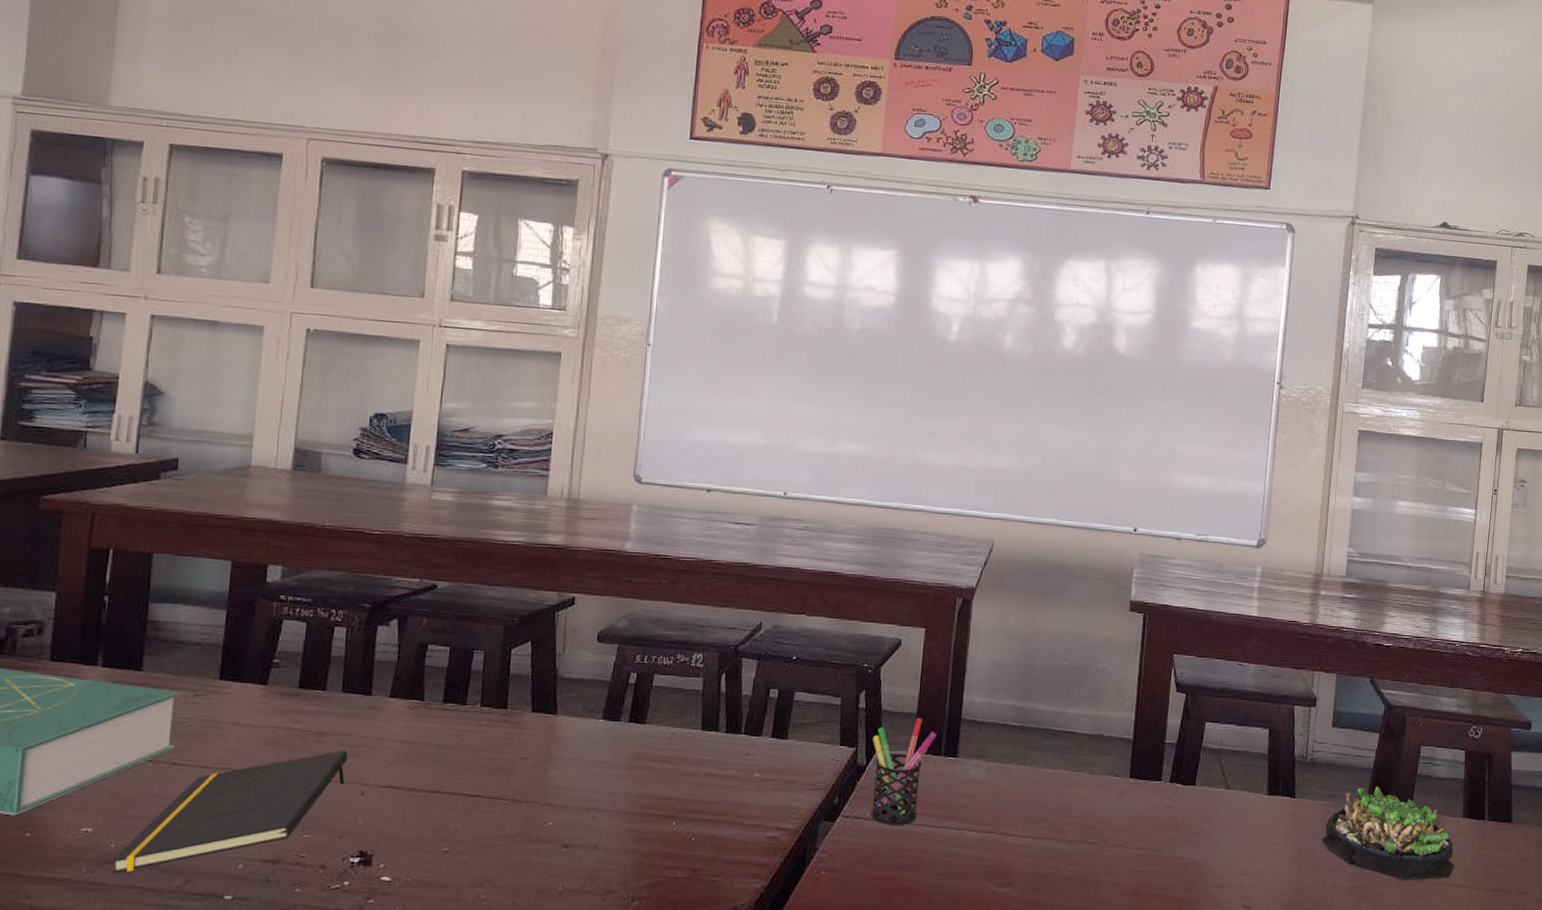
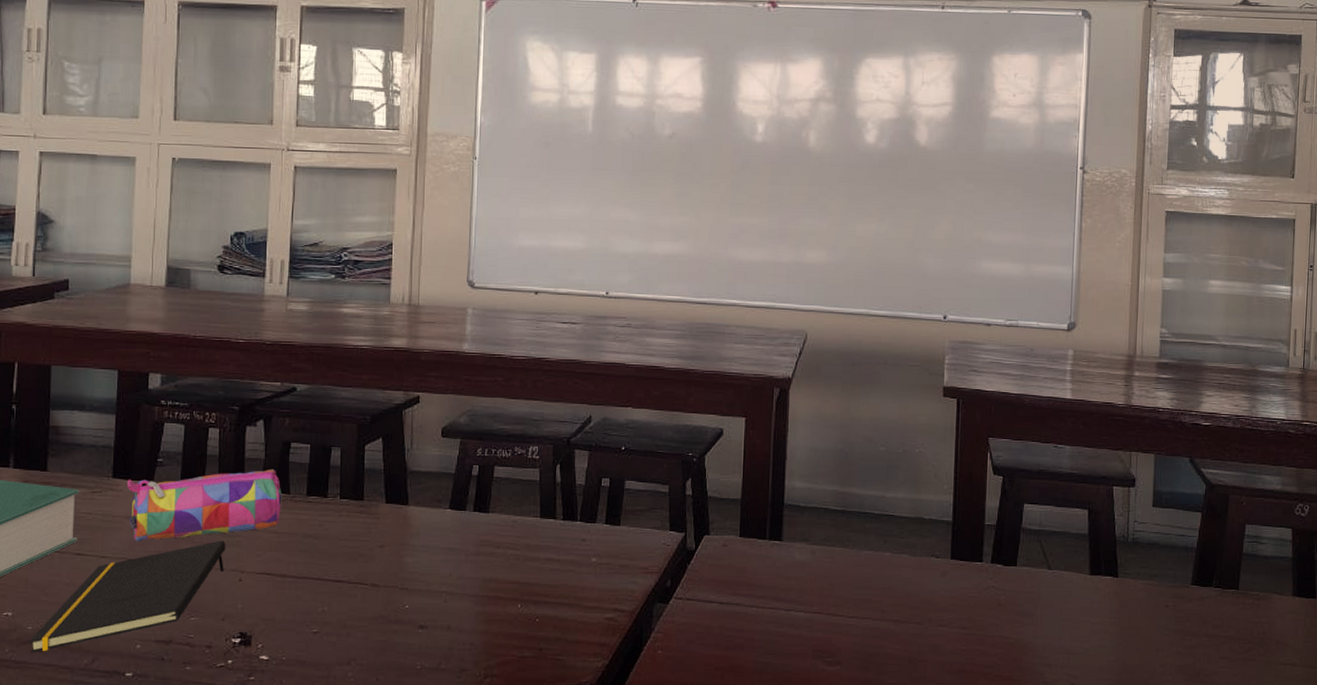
pencil case: none [235,673,415,751] -> present [127,469,282,542]
pen holder: present [871,717,937,826] -> none [700,503,761,607]
succulent plant: present [1321,787,1454,880] -> none [1147,566,1286,659]

